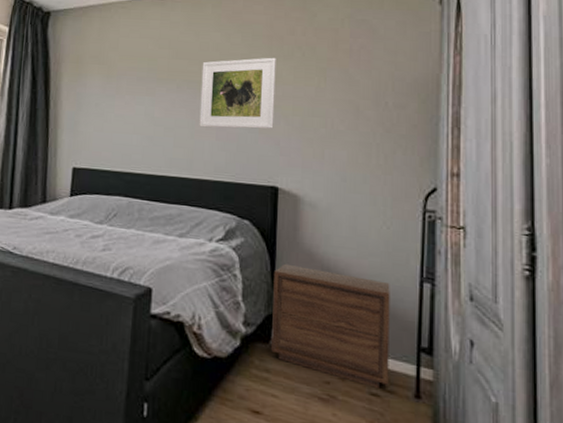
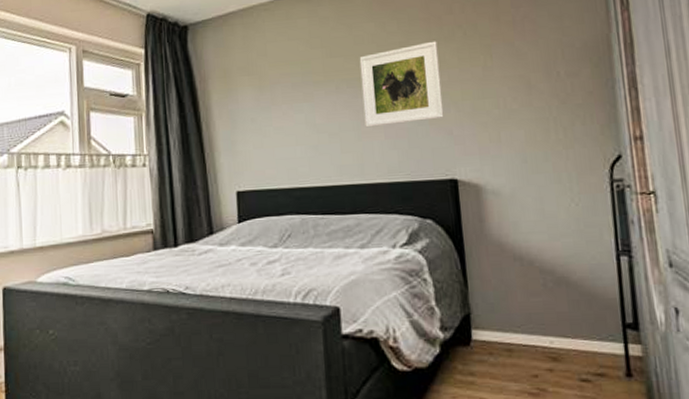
nightstand: present [271,263,390,388] -> none [465,258,598,373]

